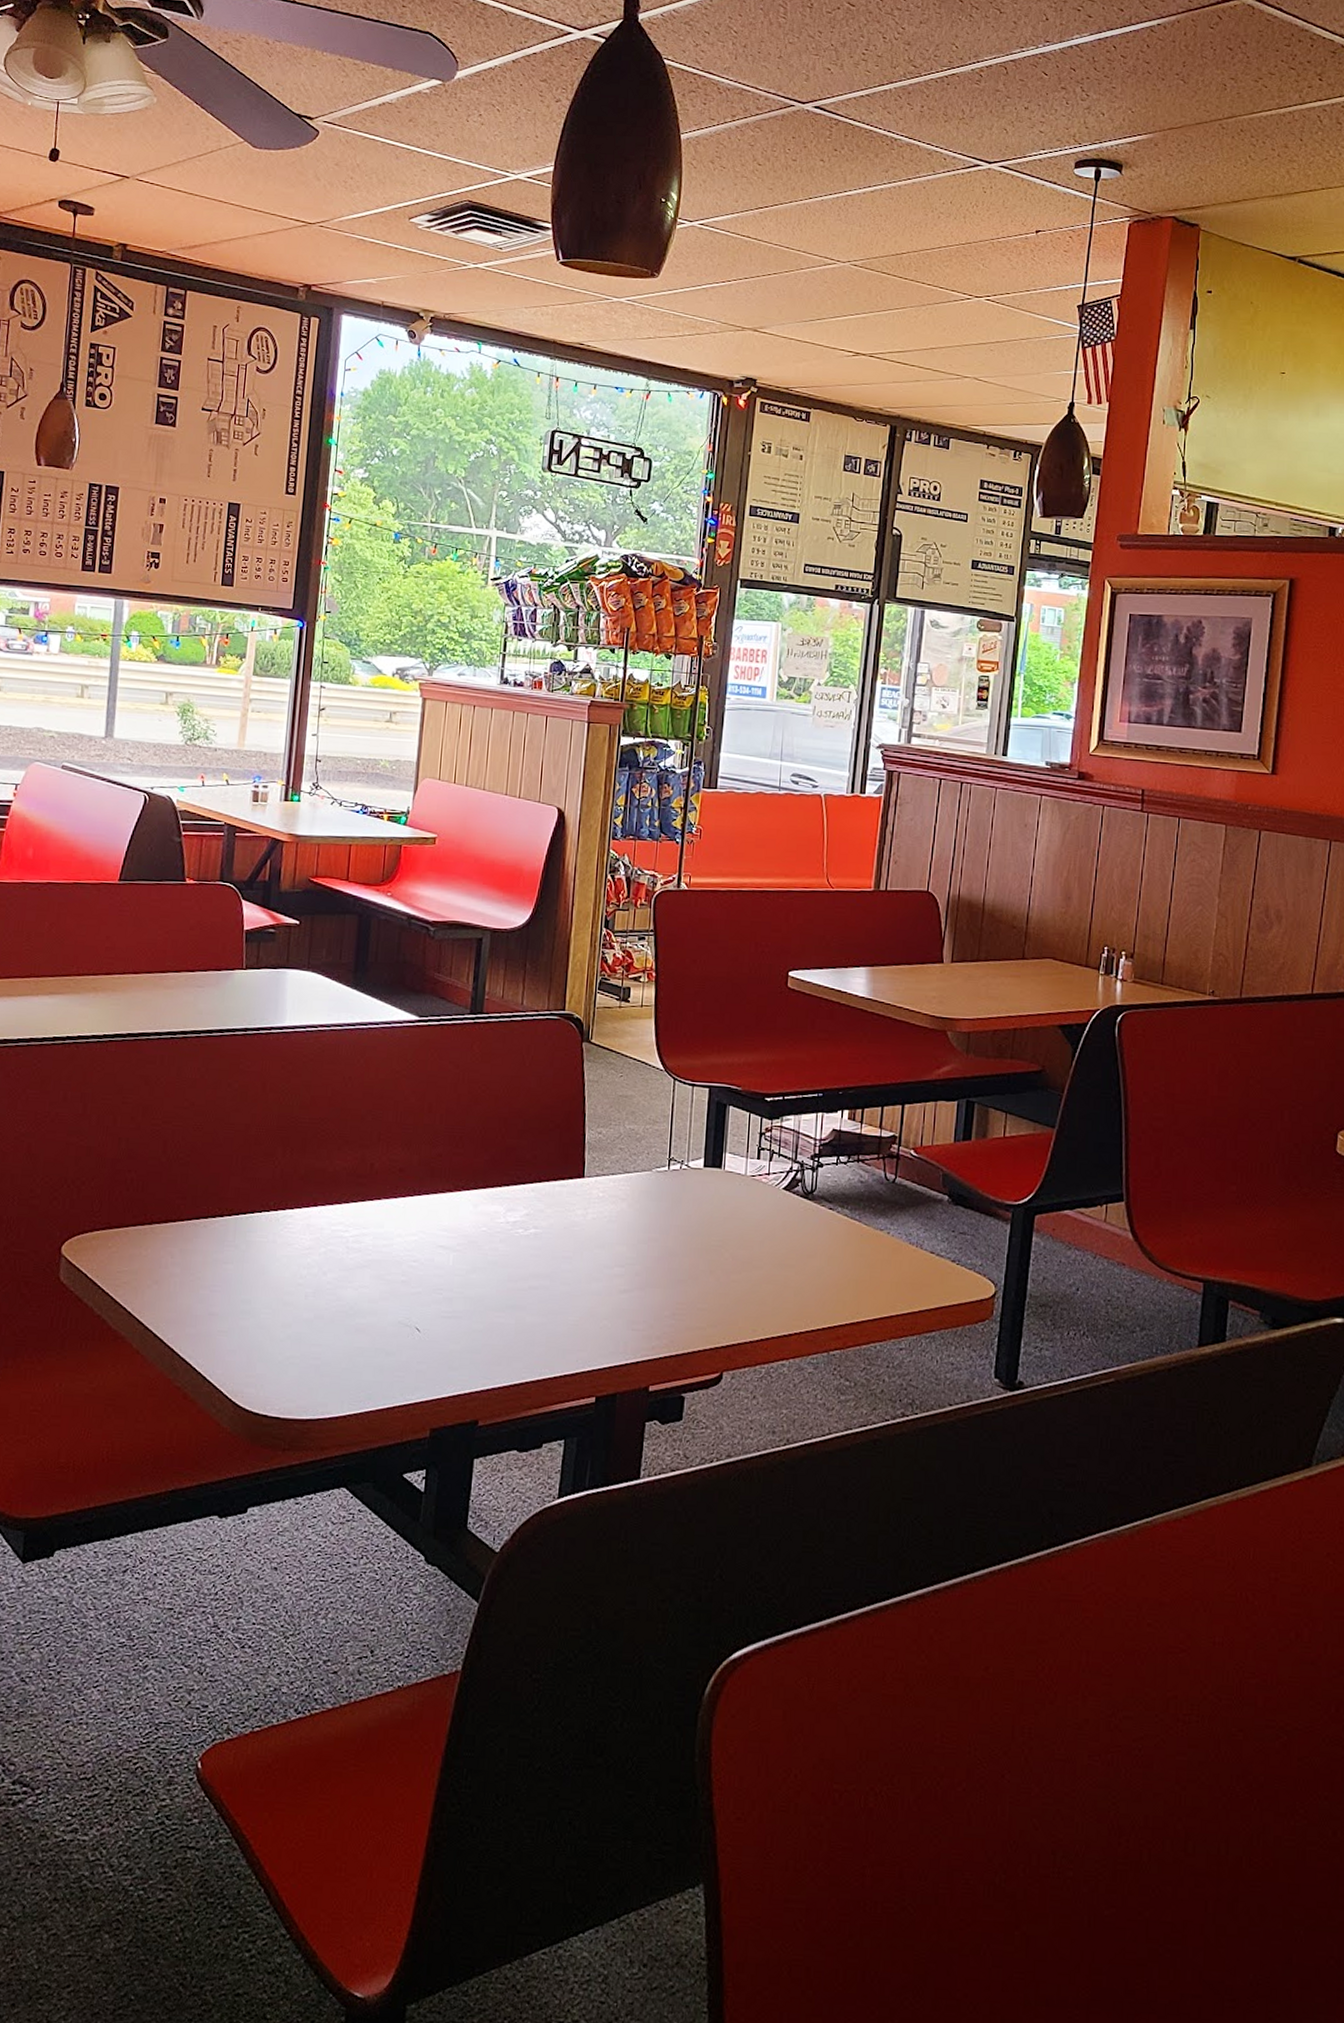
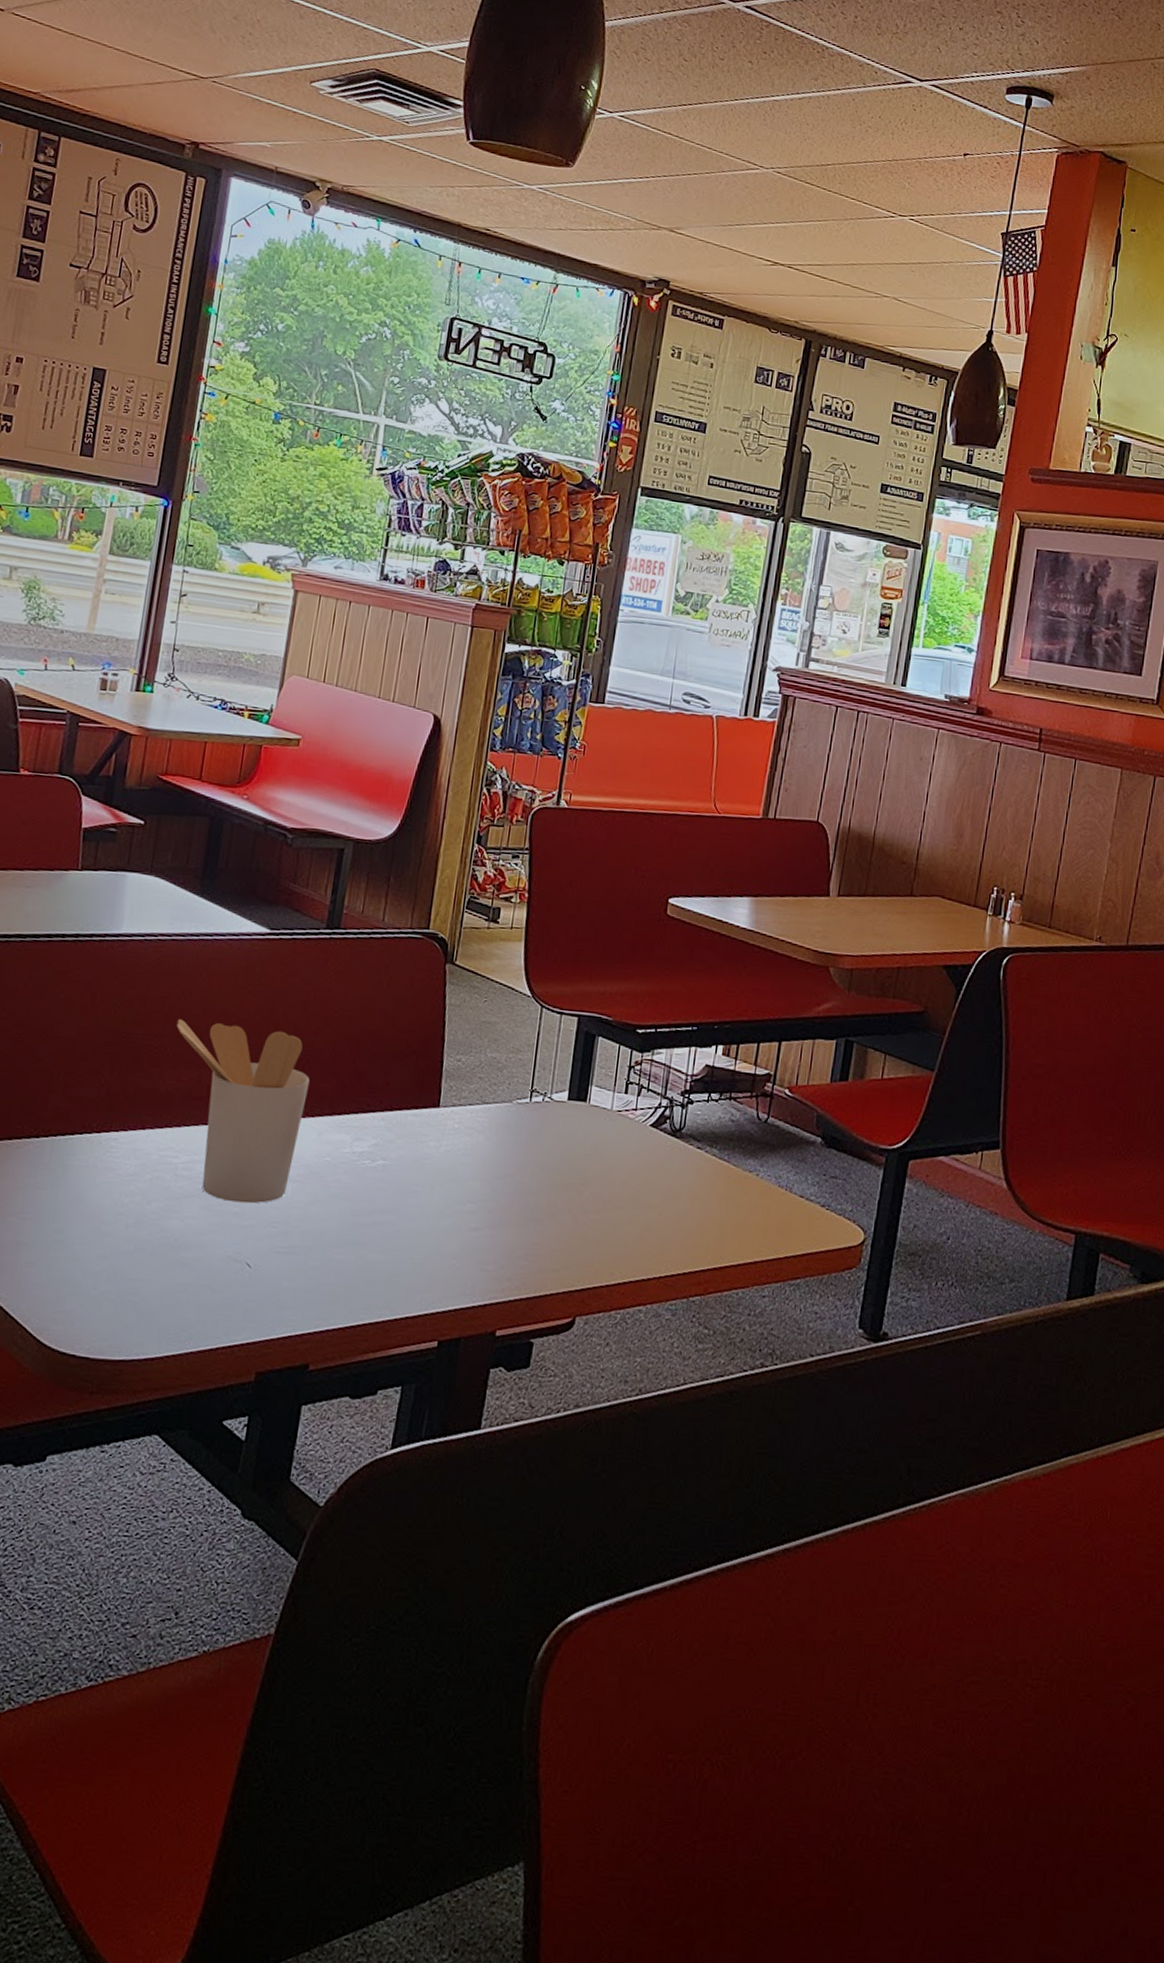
utensil holder: none [339,1103,463,1273] -> present [176,1018,310,1204]

